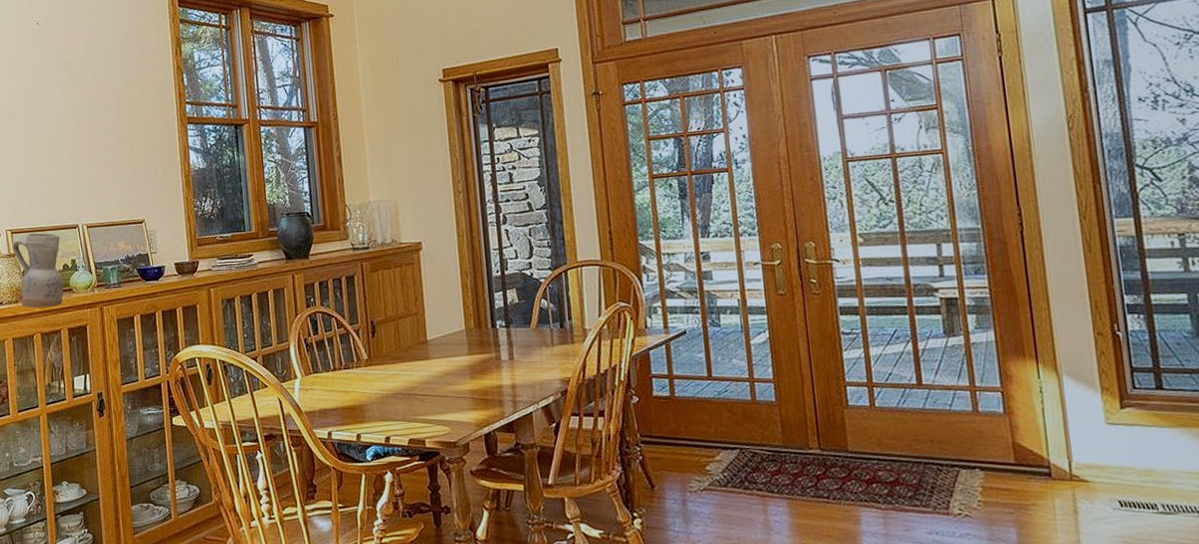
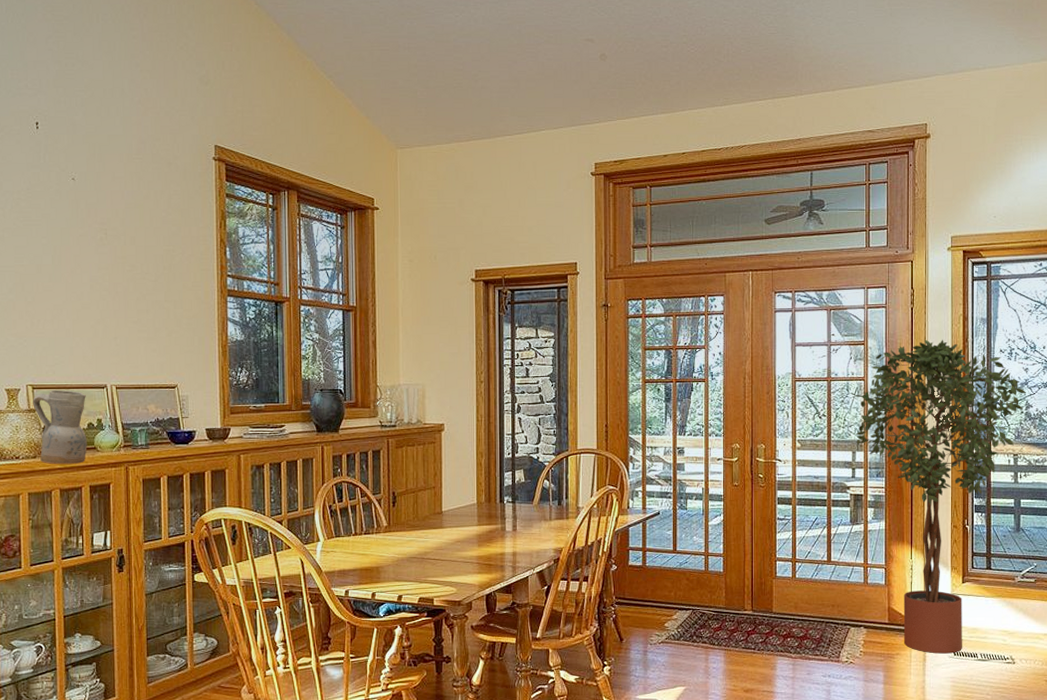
potted tree: none [930,92,1186,504] -> present [854,339,1026,654]

